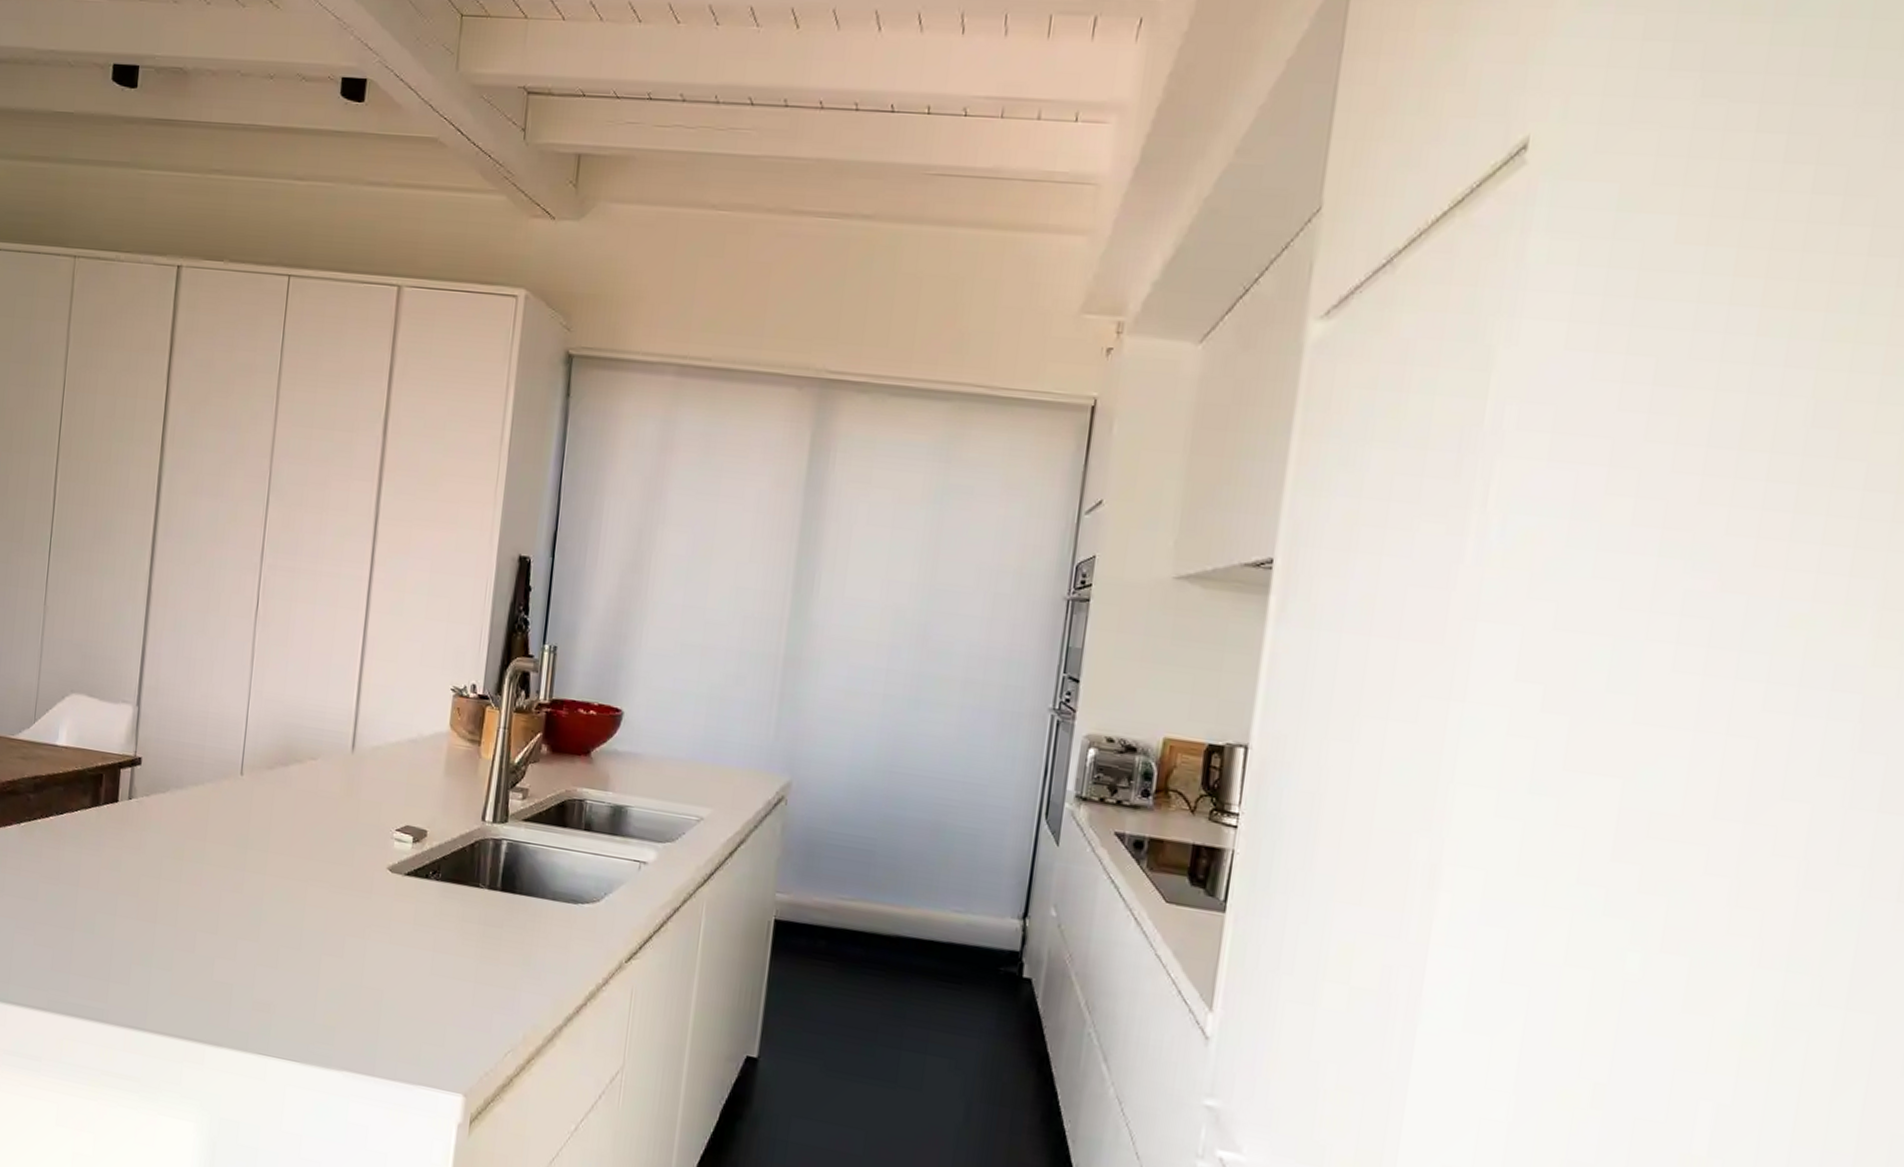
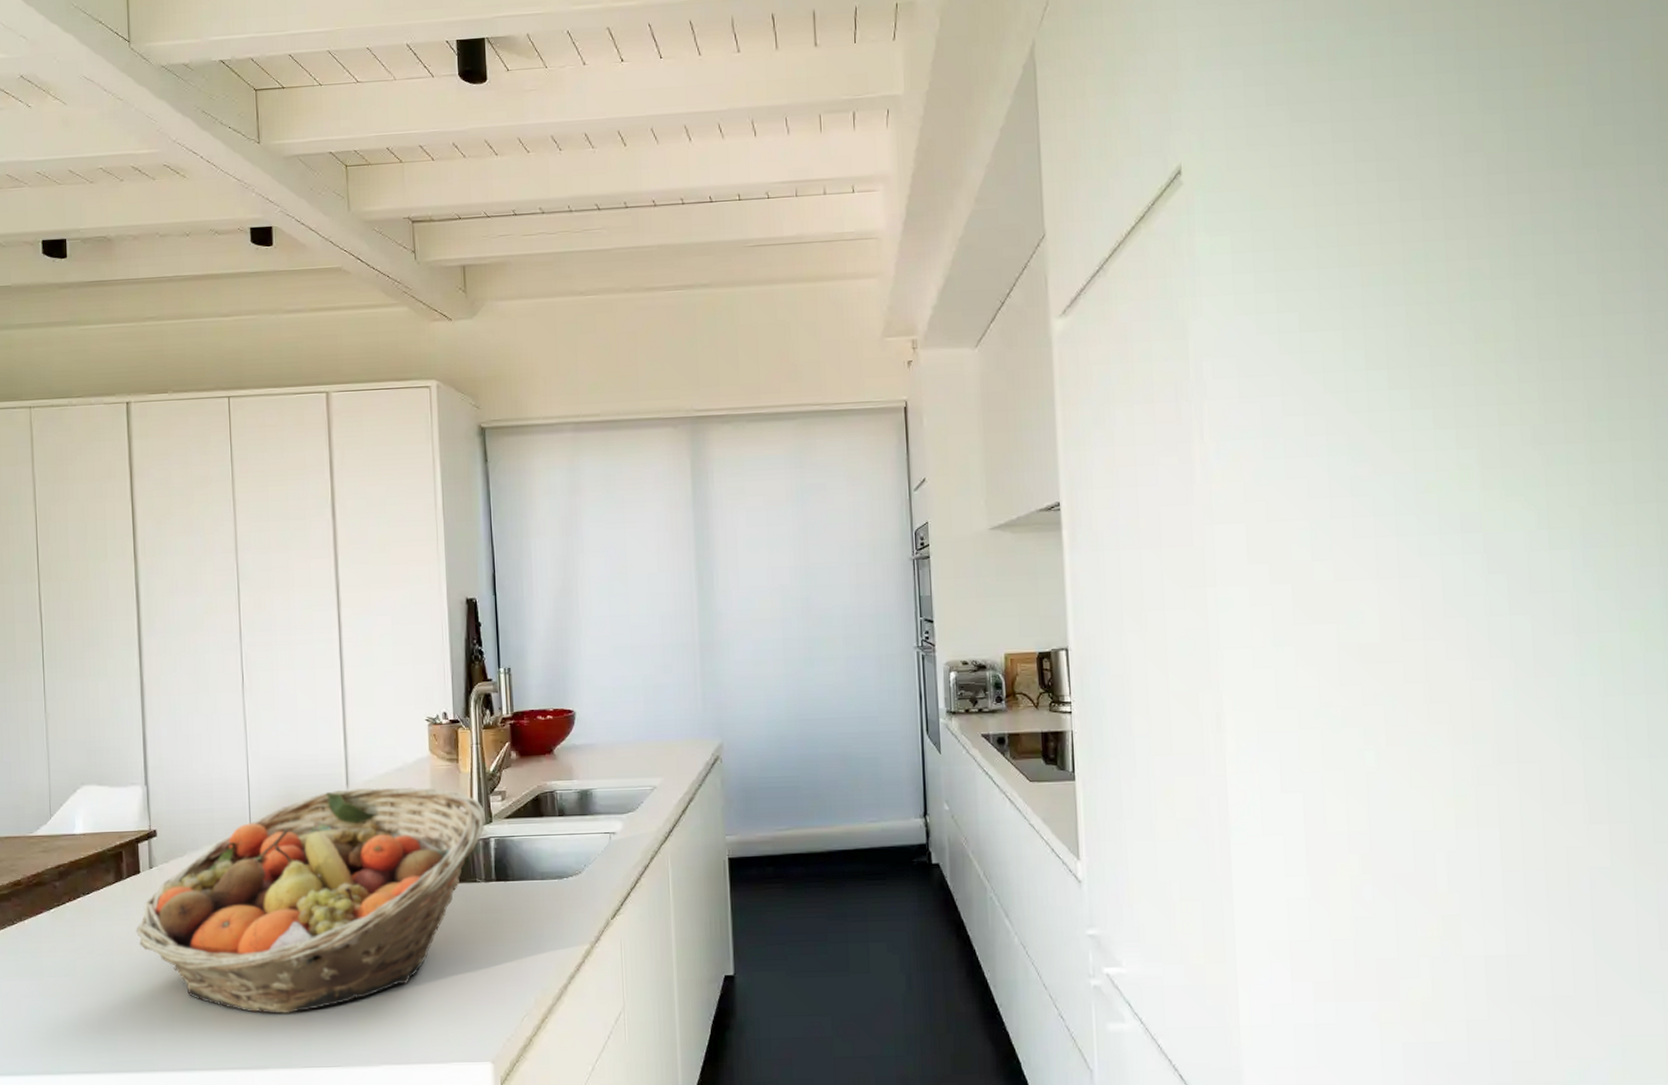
fruit basket: none [105,750,502,993] -> present [136,787,486,1014]

